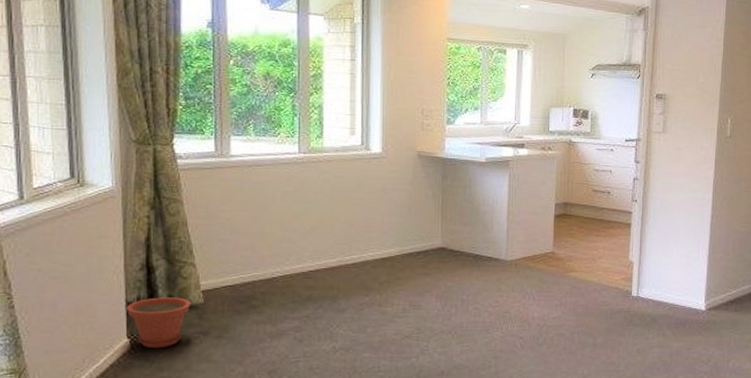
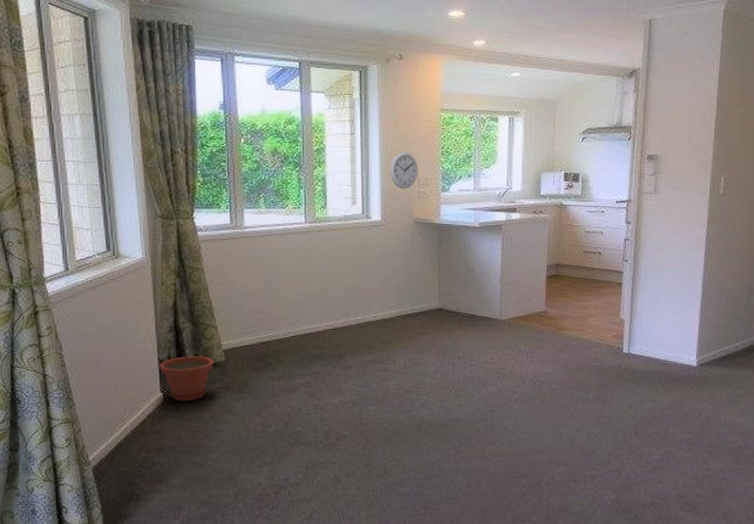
wall clock: none [392,80,423,120] -> present [390,151,419,189]

